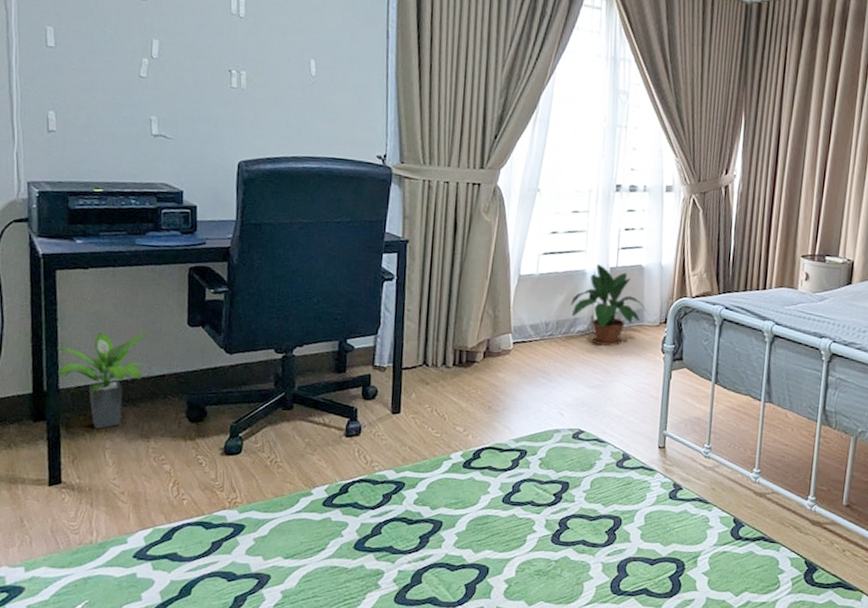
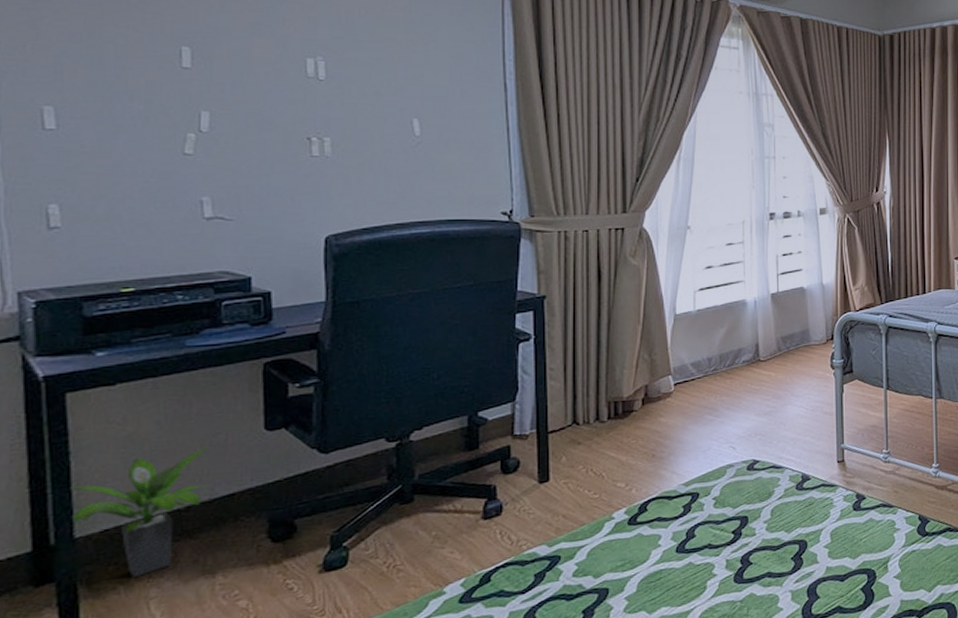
potted plant: present [571,265,647,346] -> none [733,293,812,372]

